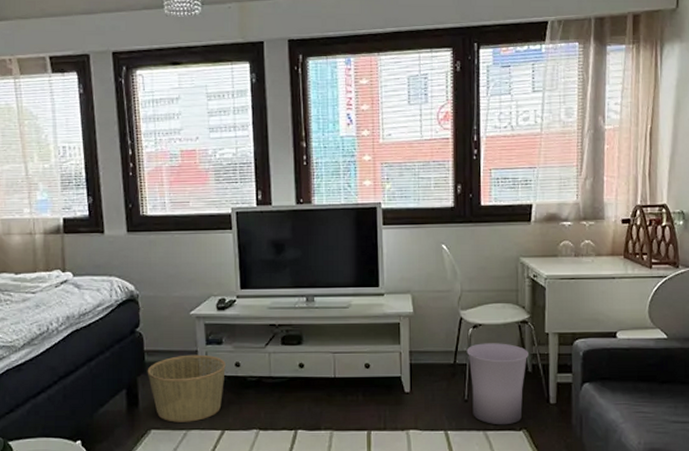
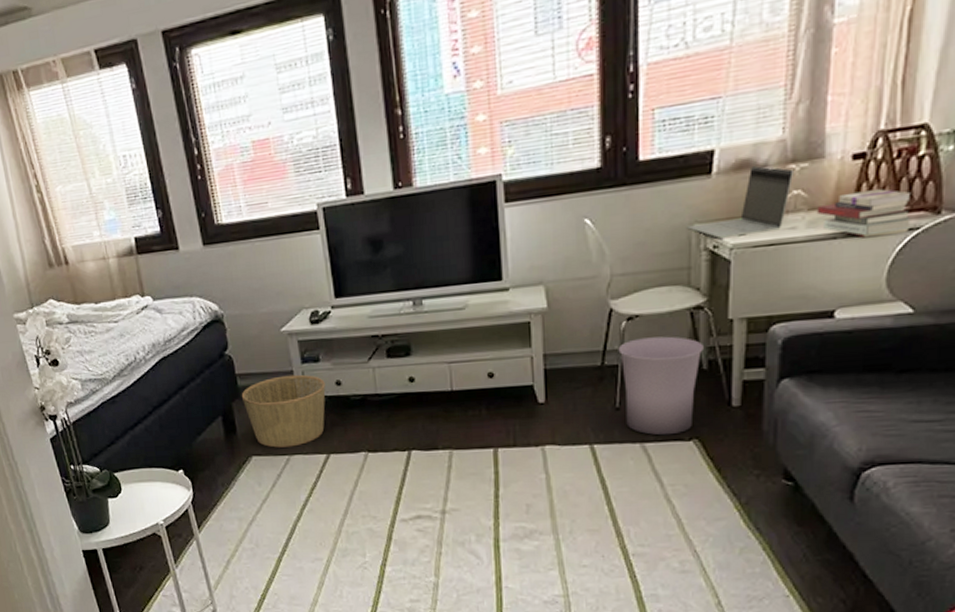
laptop: none [515,220,586,270] -> present [687,166,795,239]
books: none [601,246,661,280] -> present [816,189,912,239]

